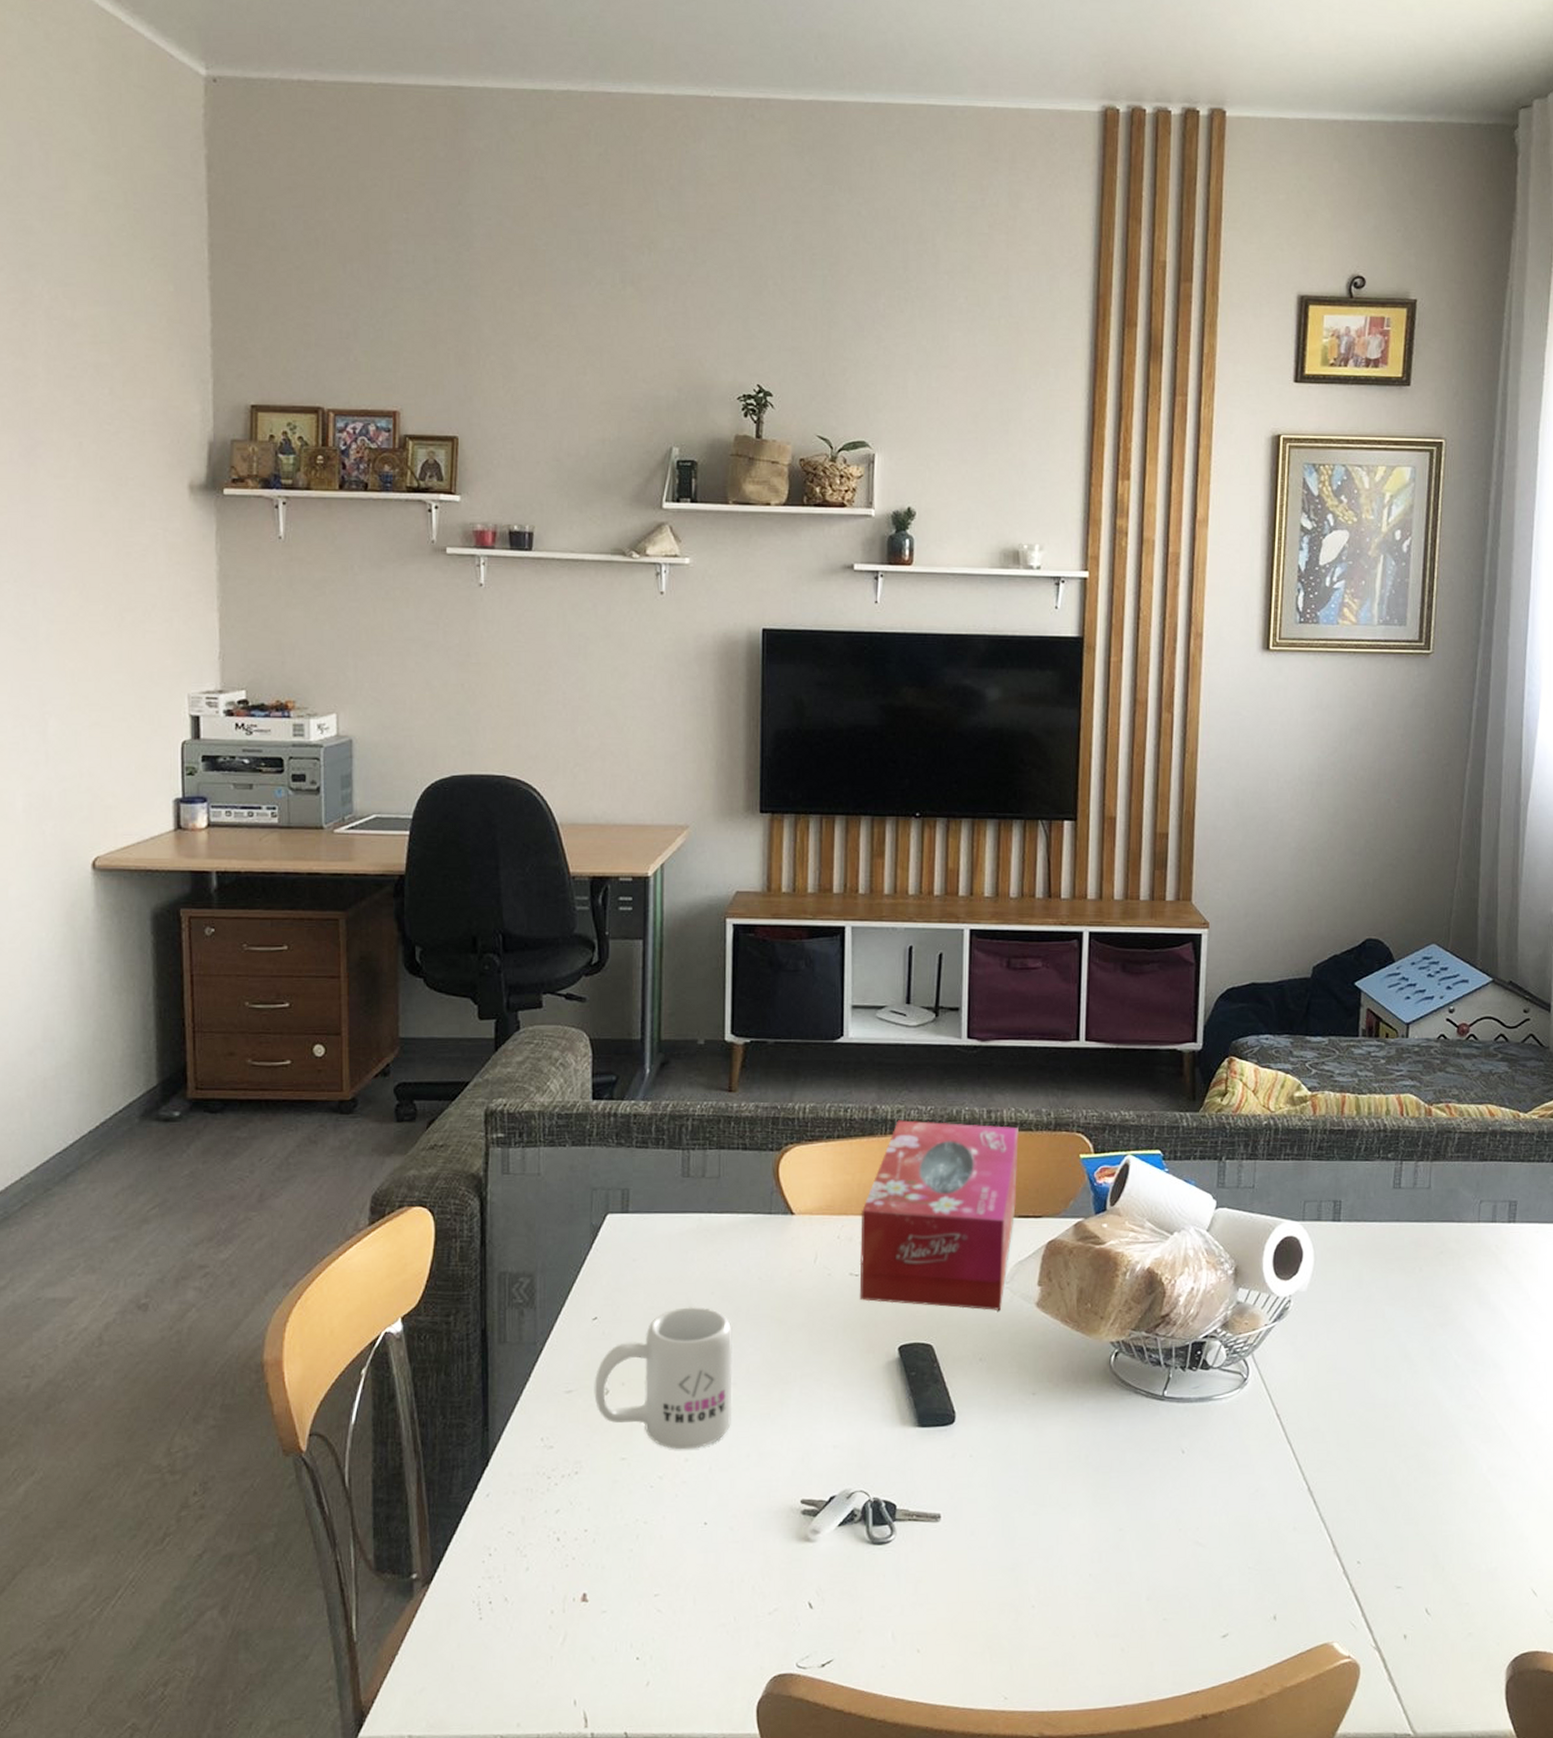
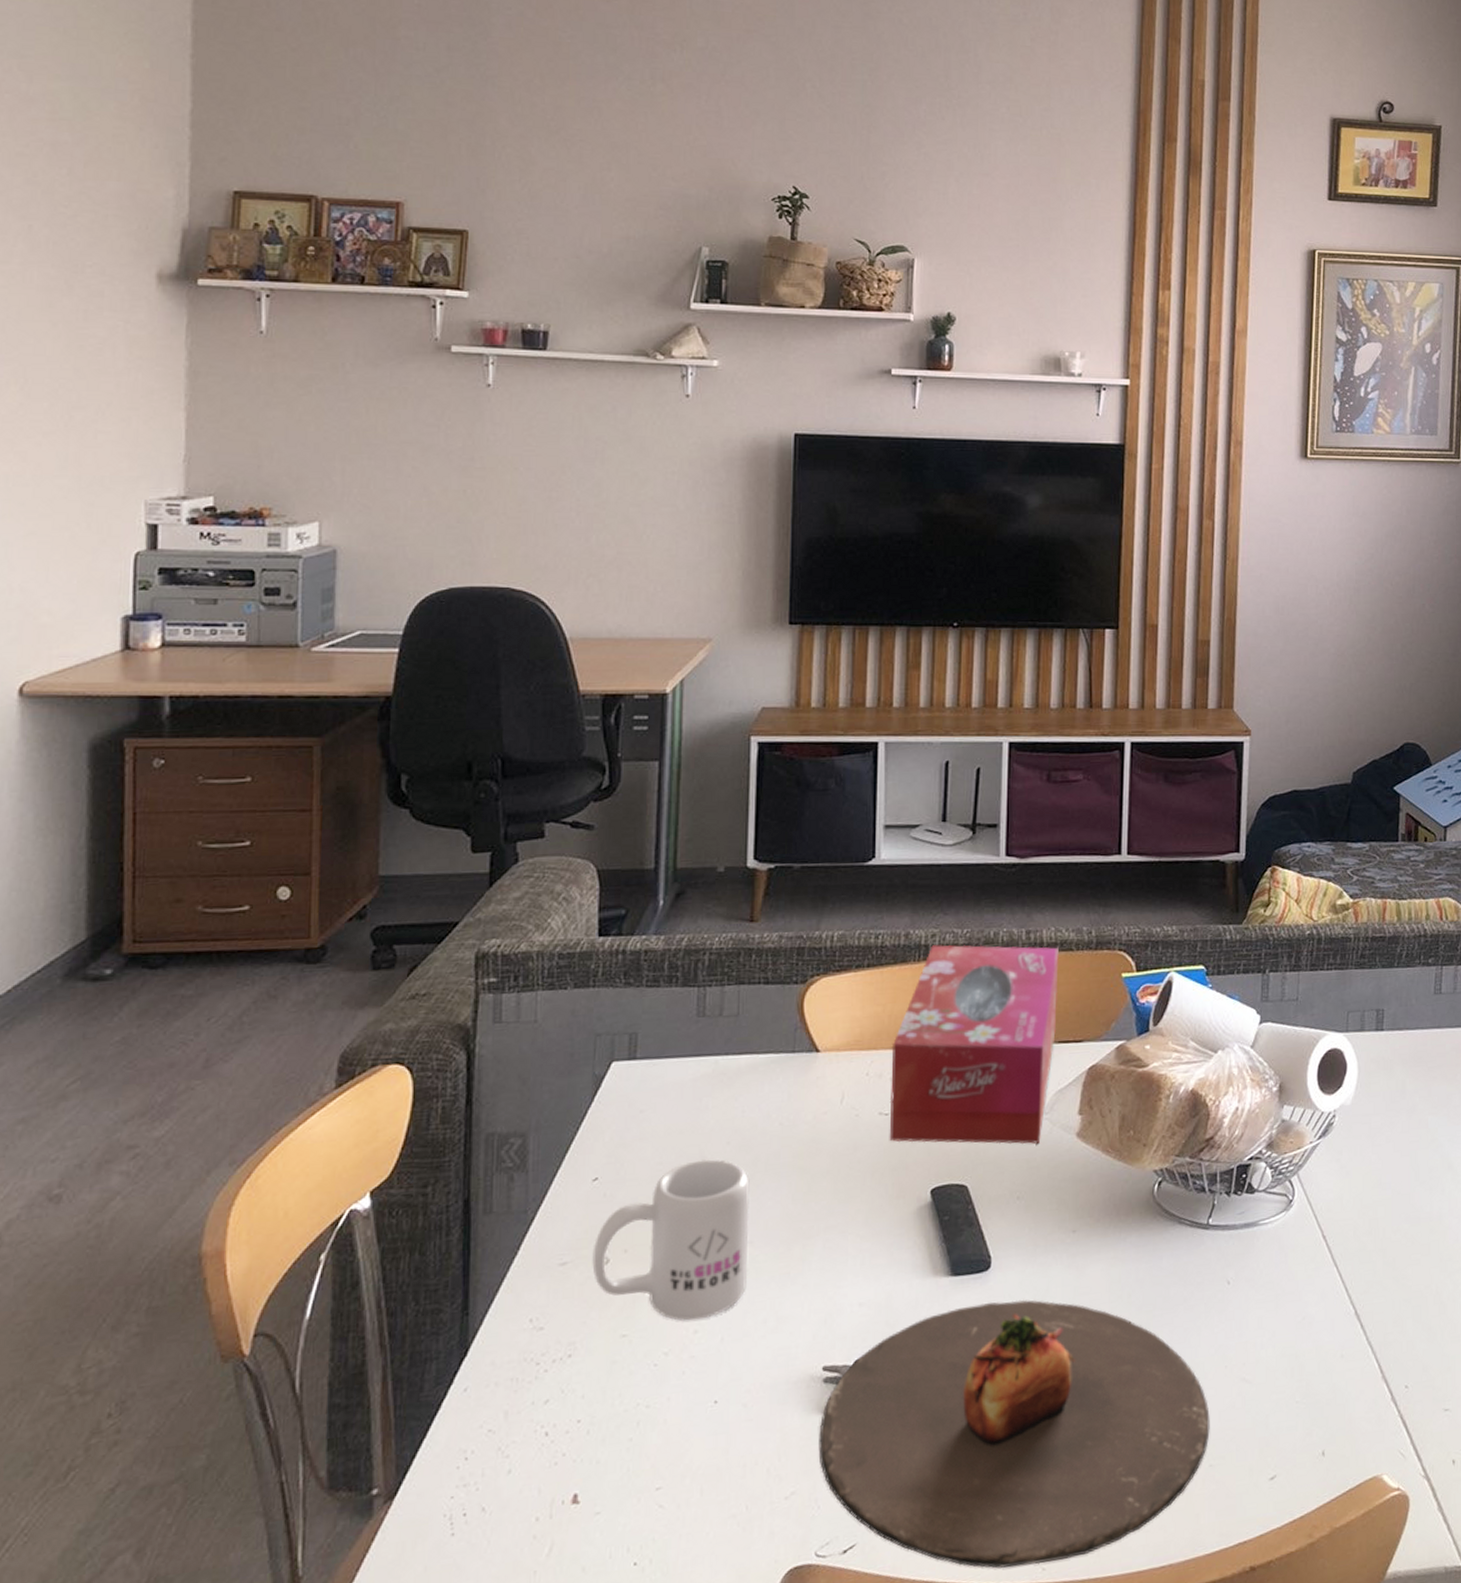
plate: none [798,1453,1164,1694] -> present [818,1299,1210,1569]

